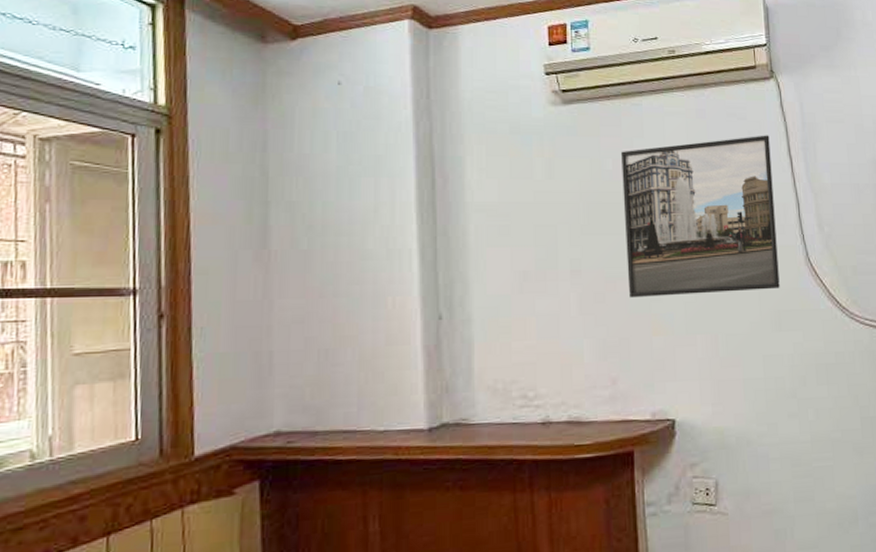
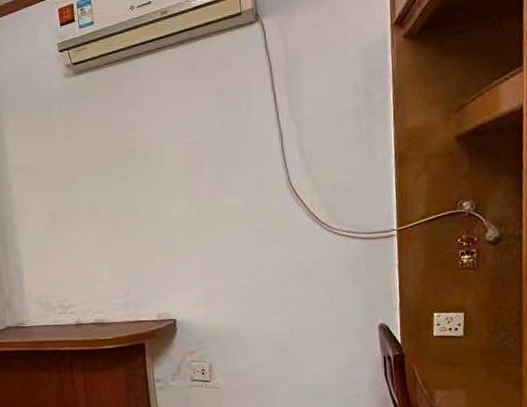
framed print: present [620,135,780,299] -> none [123,76,264,229]

